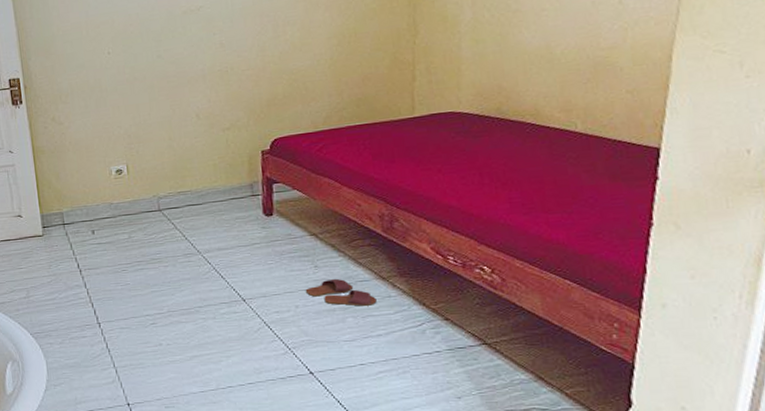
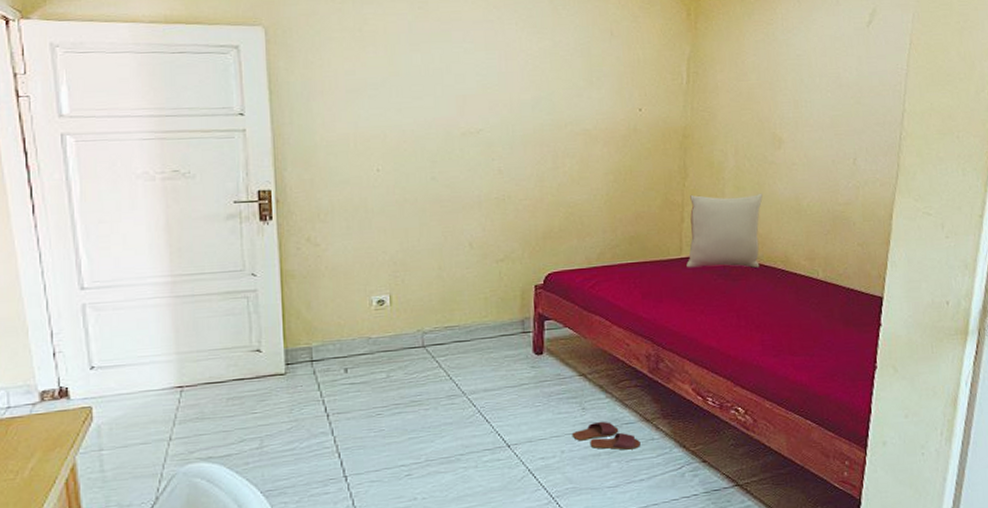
pillow: none [420,44,507,127] -> present [686,193,763,268]

